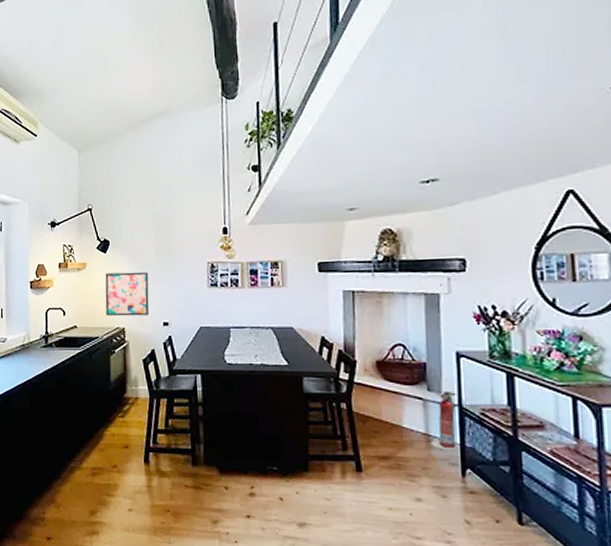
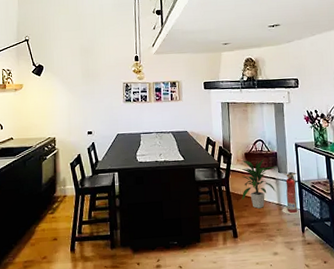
wall art: present [105,271,150,317] -> none [38,91,77,128]
indoor plant: none [369,370,422,437] -> present [240,159,276,209]

